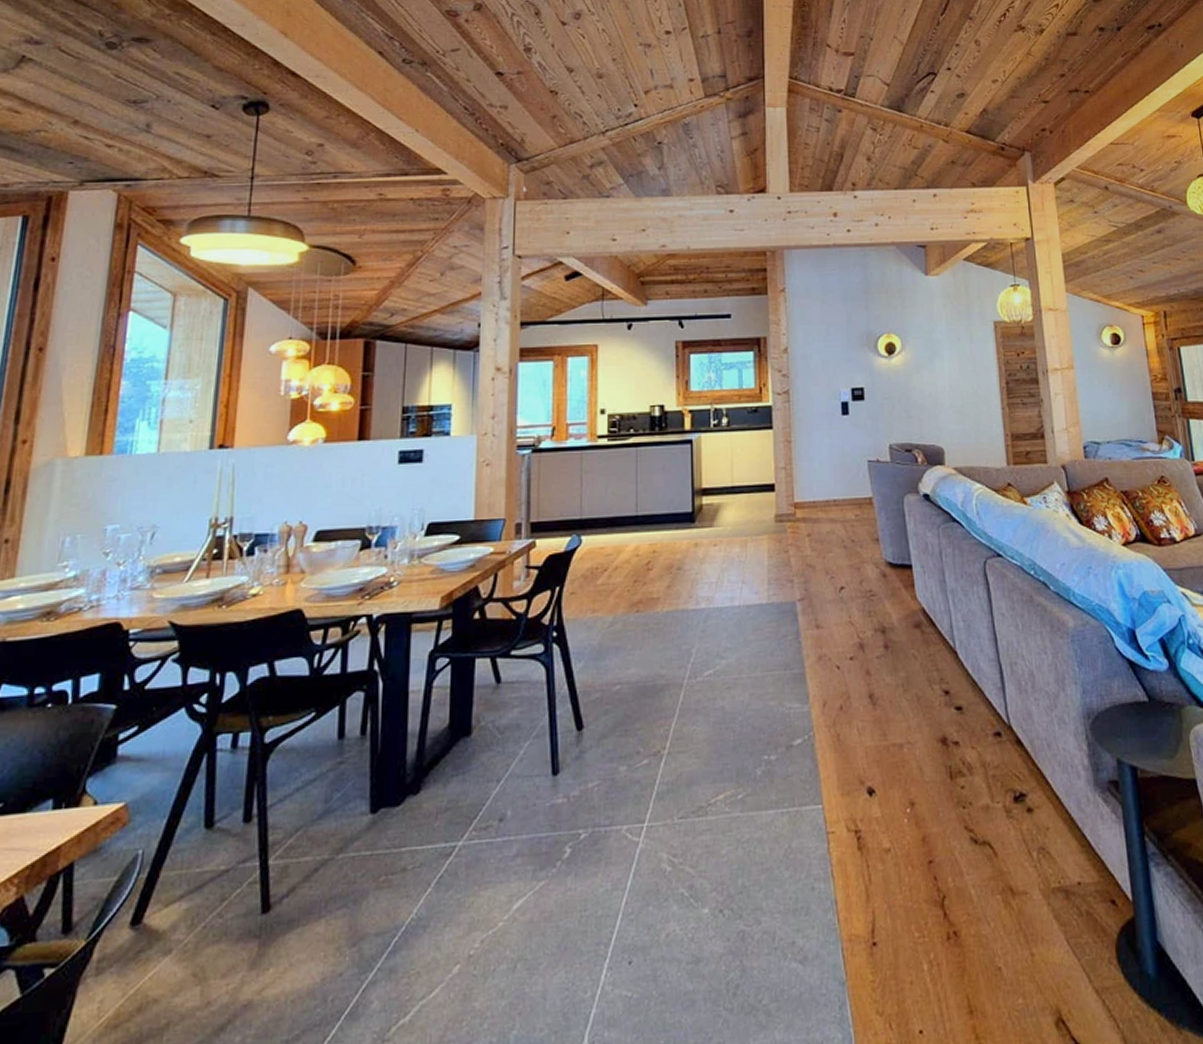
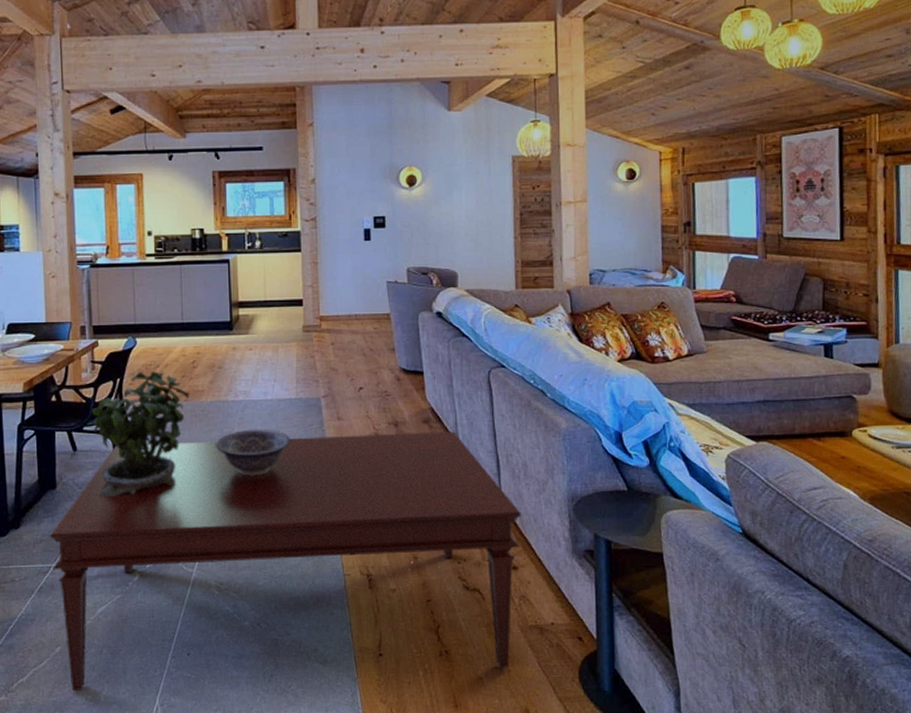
coffee table: none [458,637,1034,1032] -> present [50,431,521,691]
potted plant: none [522,576,642,743] -> present [92,371,190,497]
decorative bowl: none [672,643,761,706] -> present [216,429,290,476]

